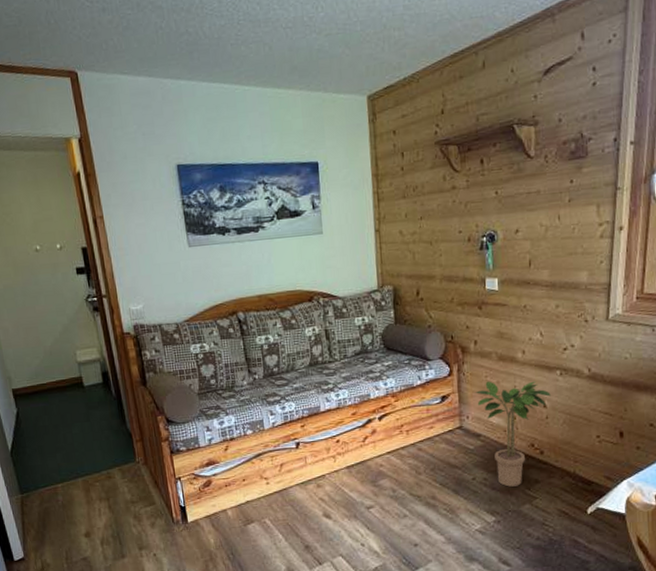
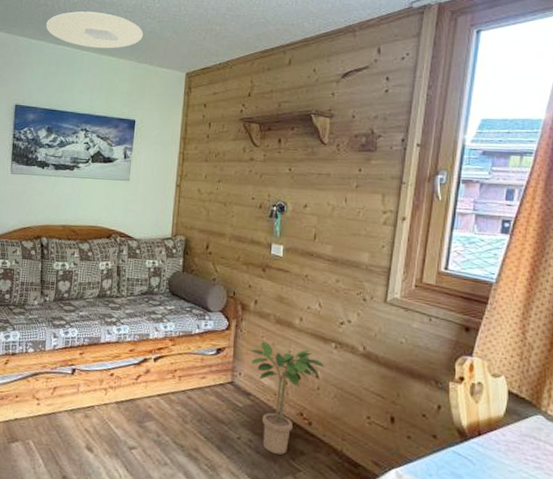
ceiling light: none [193,33,311,81] -> present [46,11,144,49]

